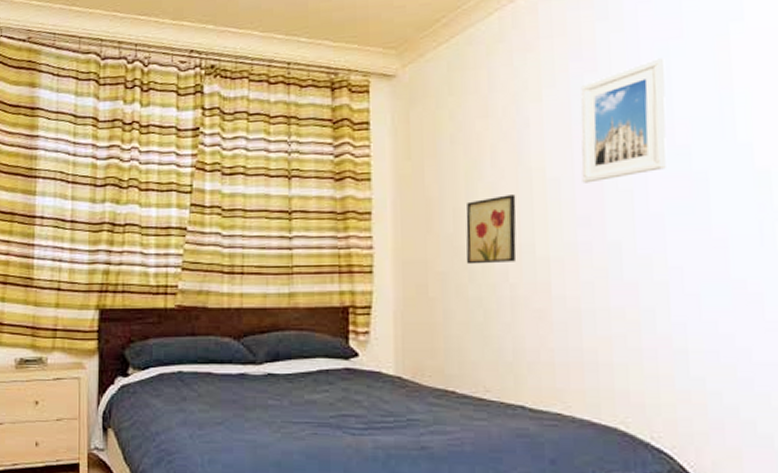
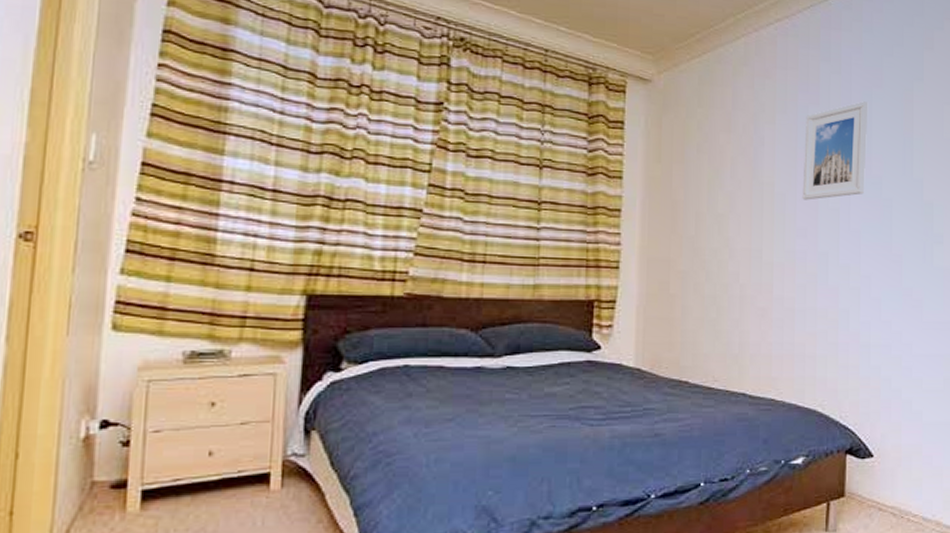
wall art: present [466,195,517,265] -> none [704,204,749,266]

